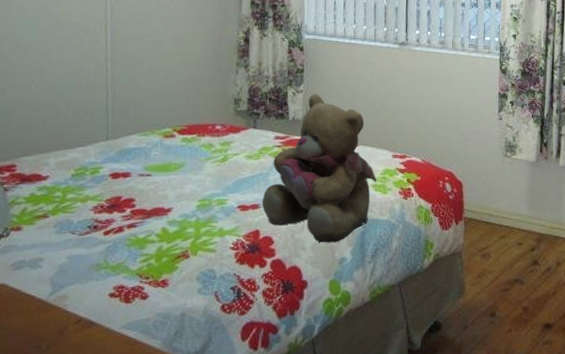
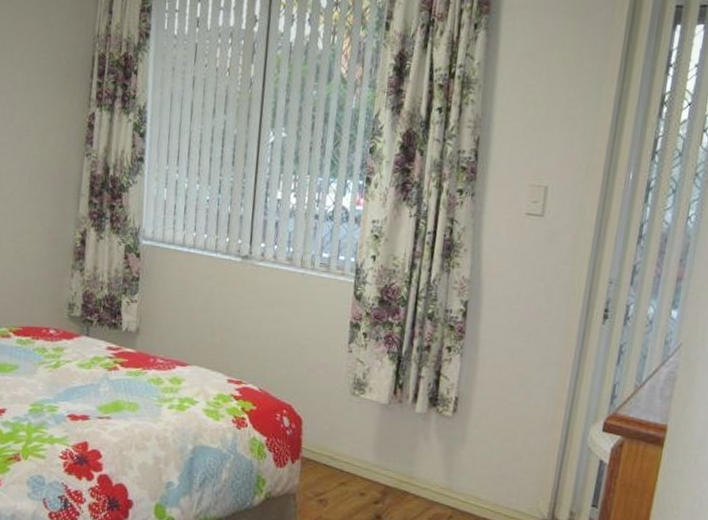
teddy bear: present [261,94,377,243] -> none [91,305,210,466]

